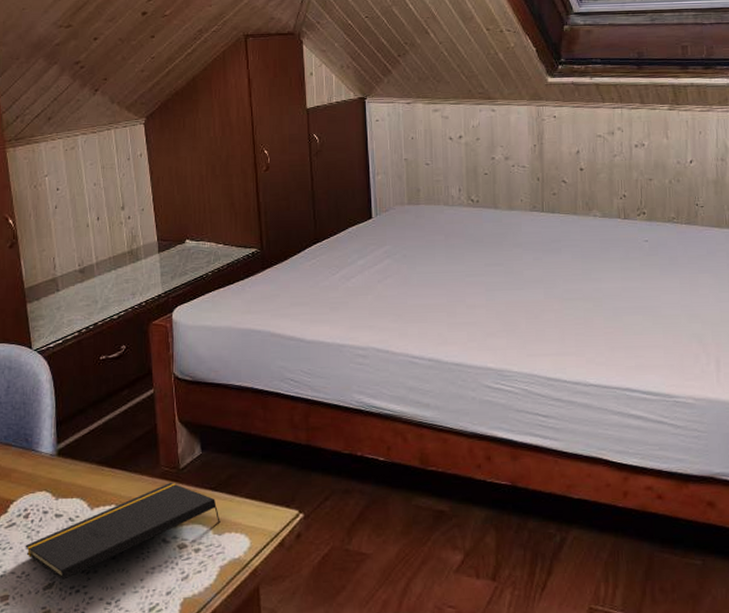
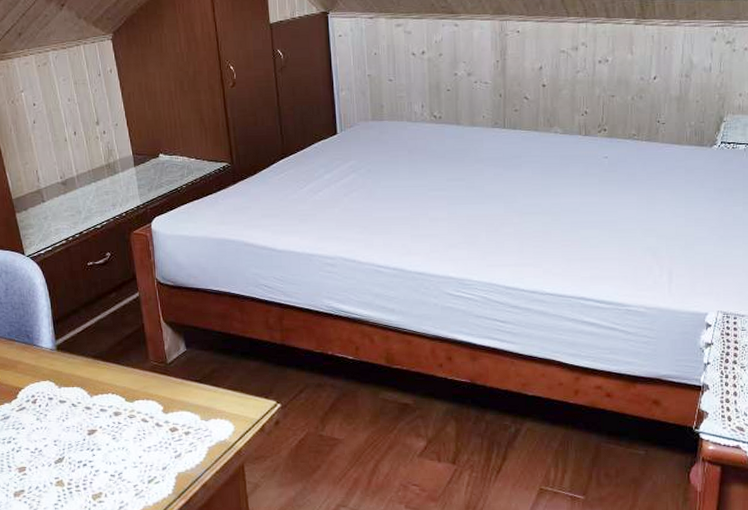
notepad: present [25,482,220,580] -> none [35,374,207,455]

